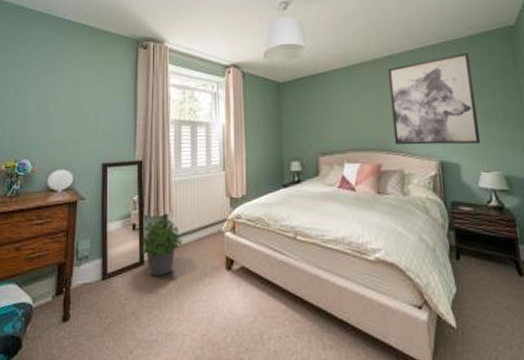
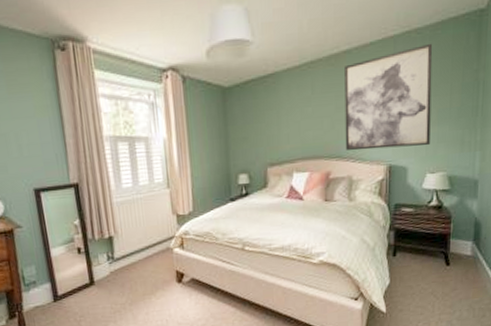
potted plant: present [141,219,183,277] -> none [88,240,132,295]

